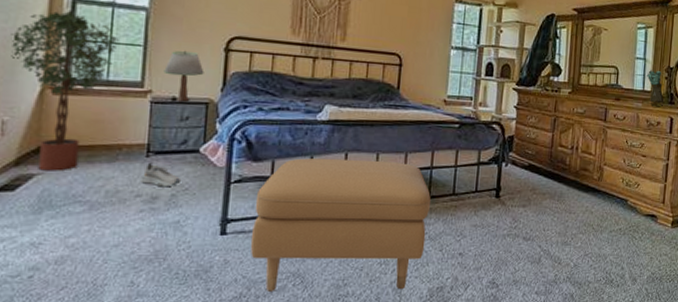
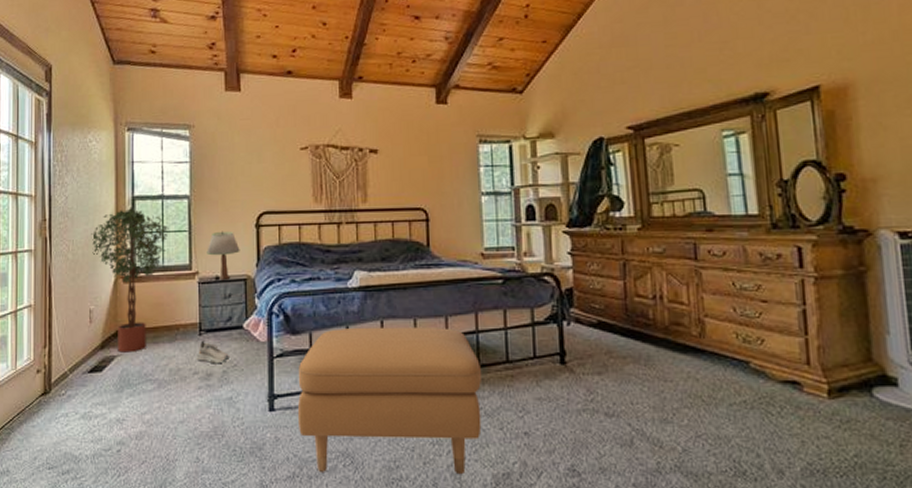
vase: present [646,69,664,108] -> none [748,186,783,236]

